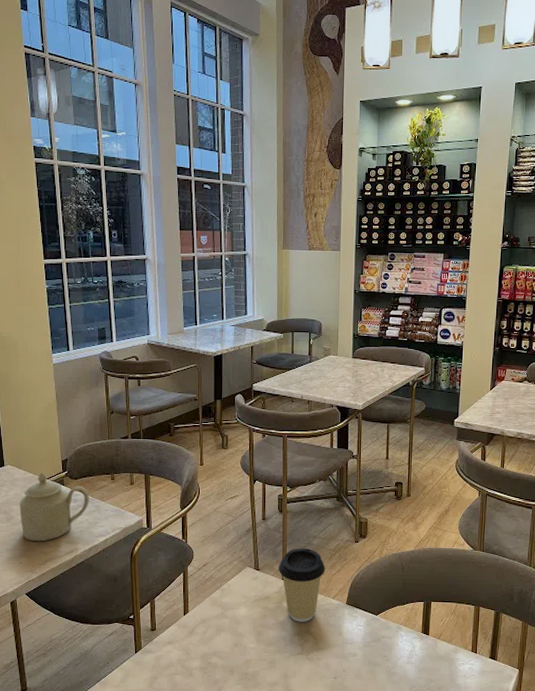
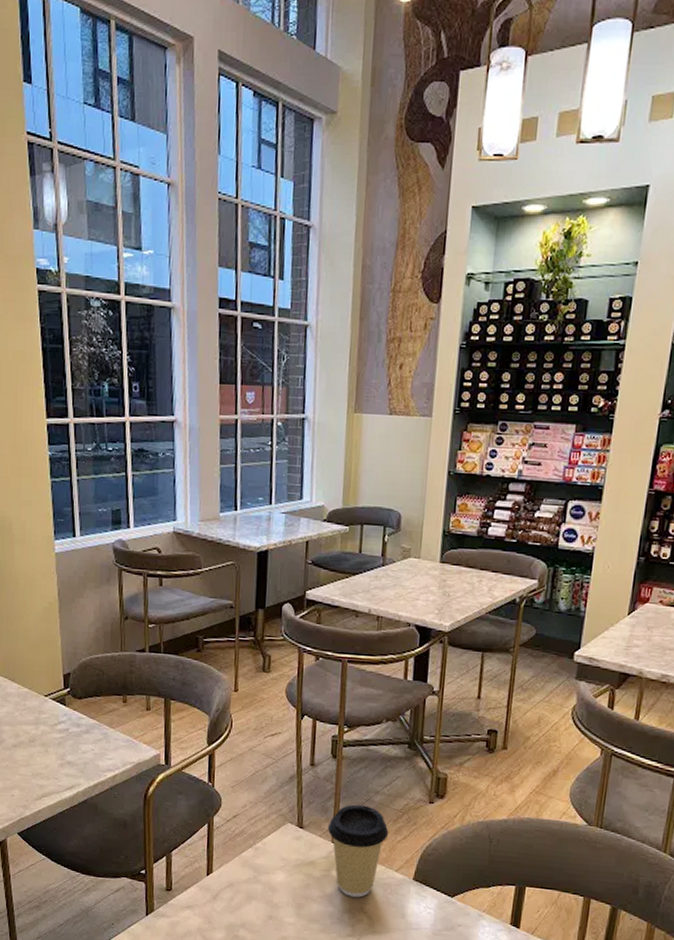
sugar bowl: present [19,472,89,542] -> none [12,688,96,772]

